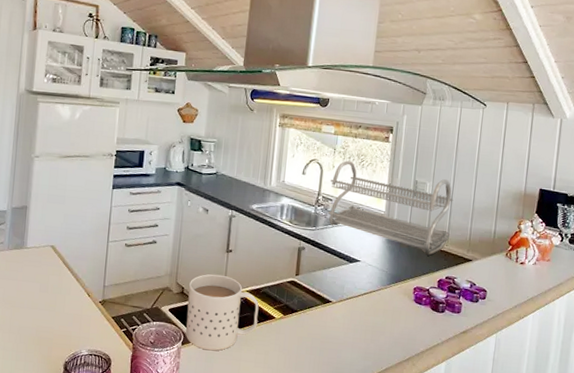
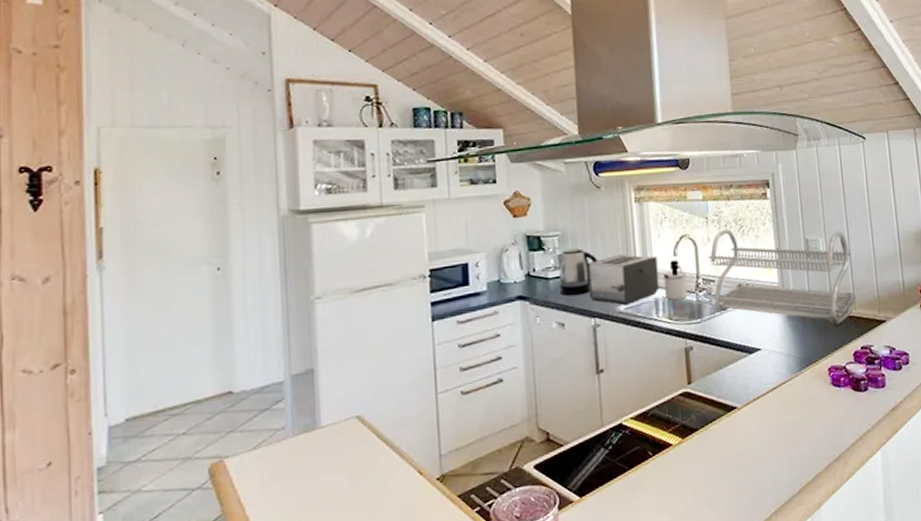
mug: present [186,274,259,351] -> none [555,404,652,510]
kettle: none [208,154,242,191] -> present [557,248,599,296]
toaster: none [231,165,289,205] -> present [587,254,659,305]
soap dispenser: none [290,177,310,209] -> present [663,259,688,300]

